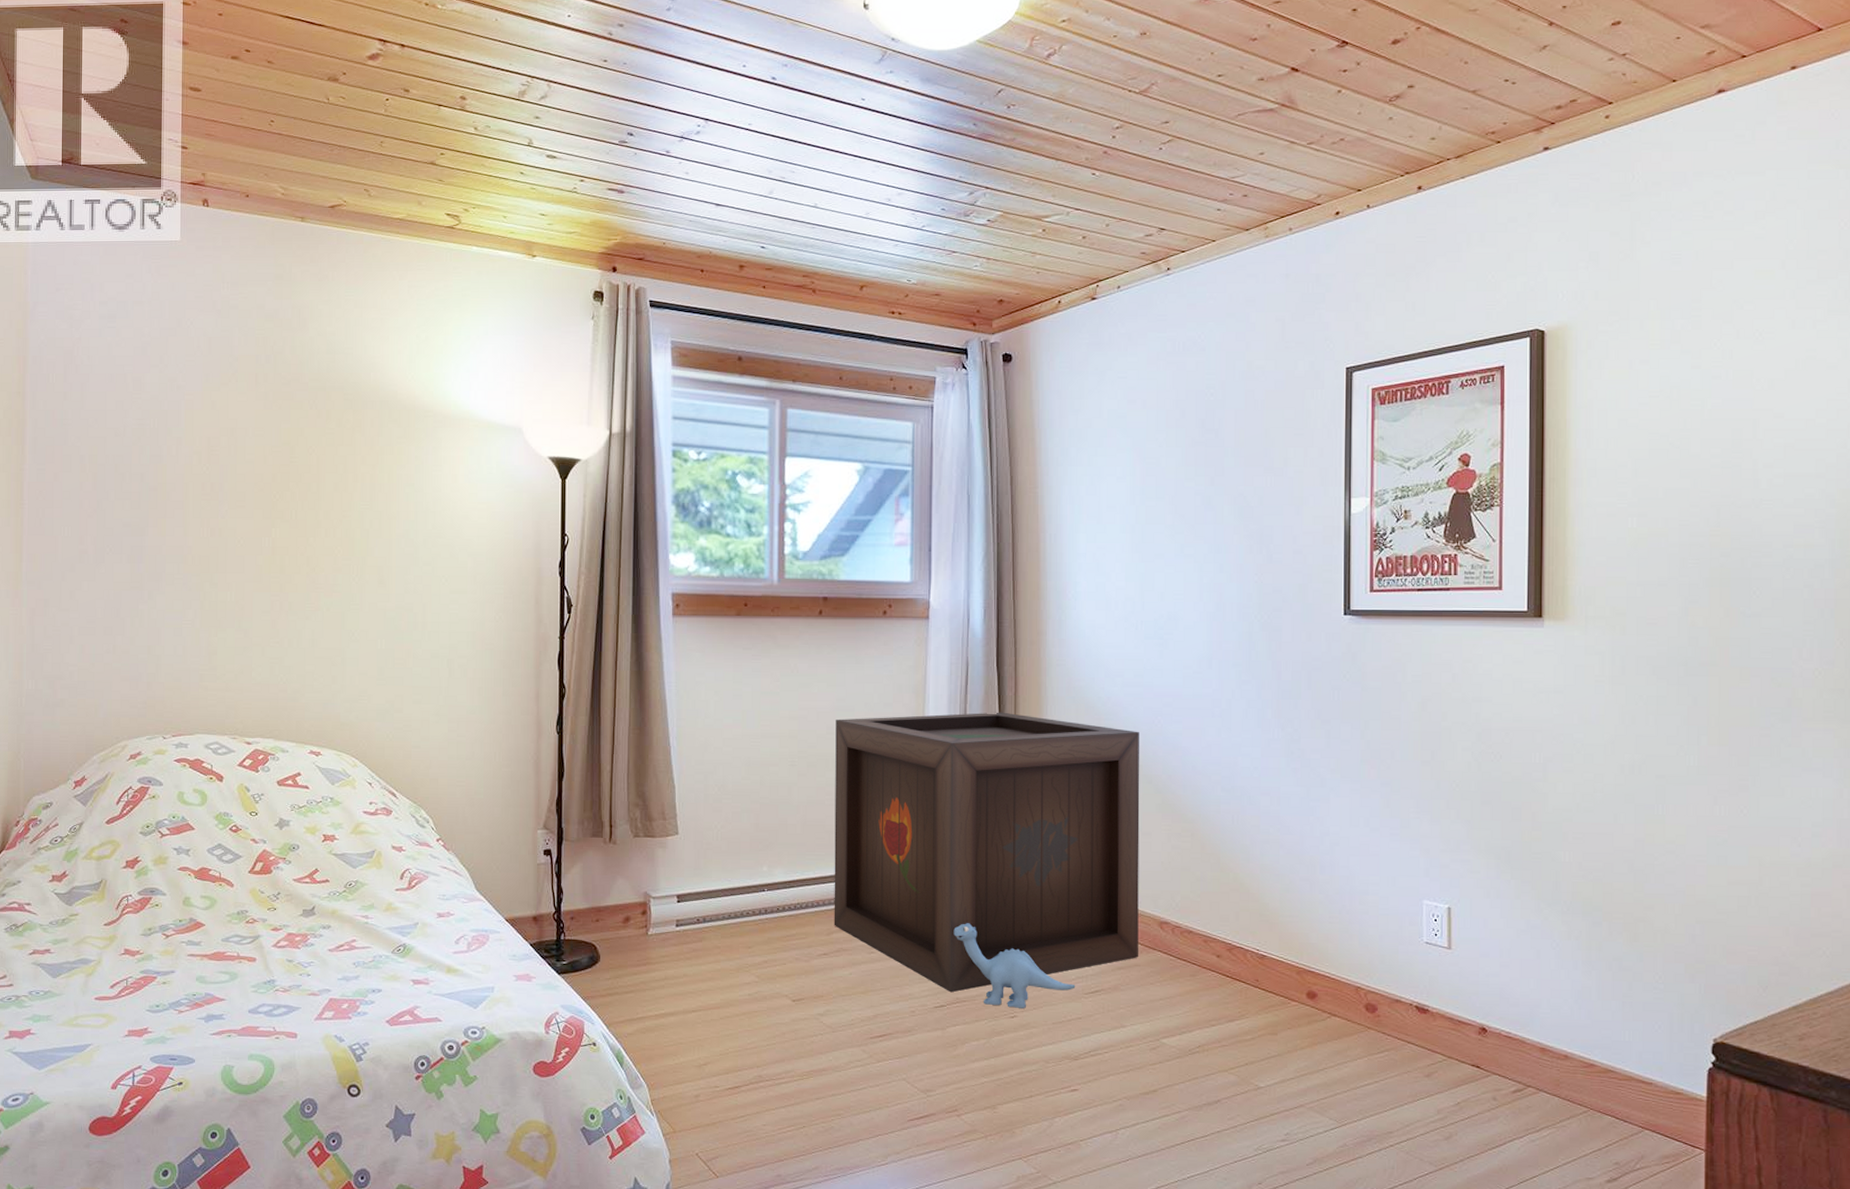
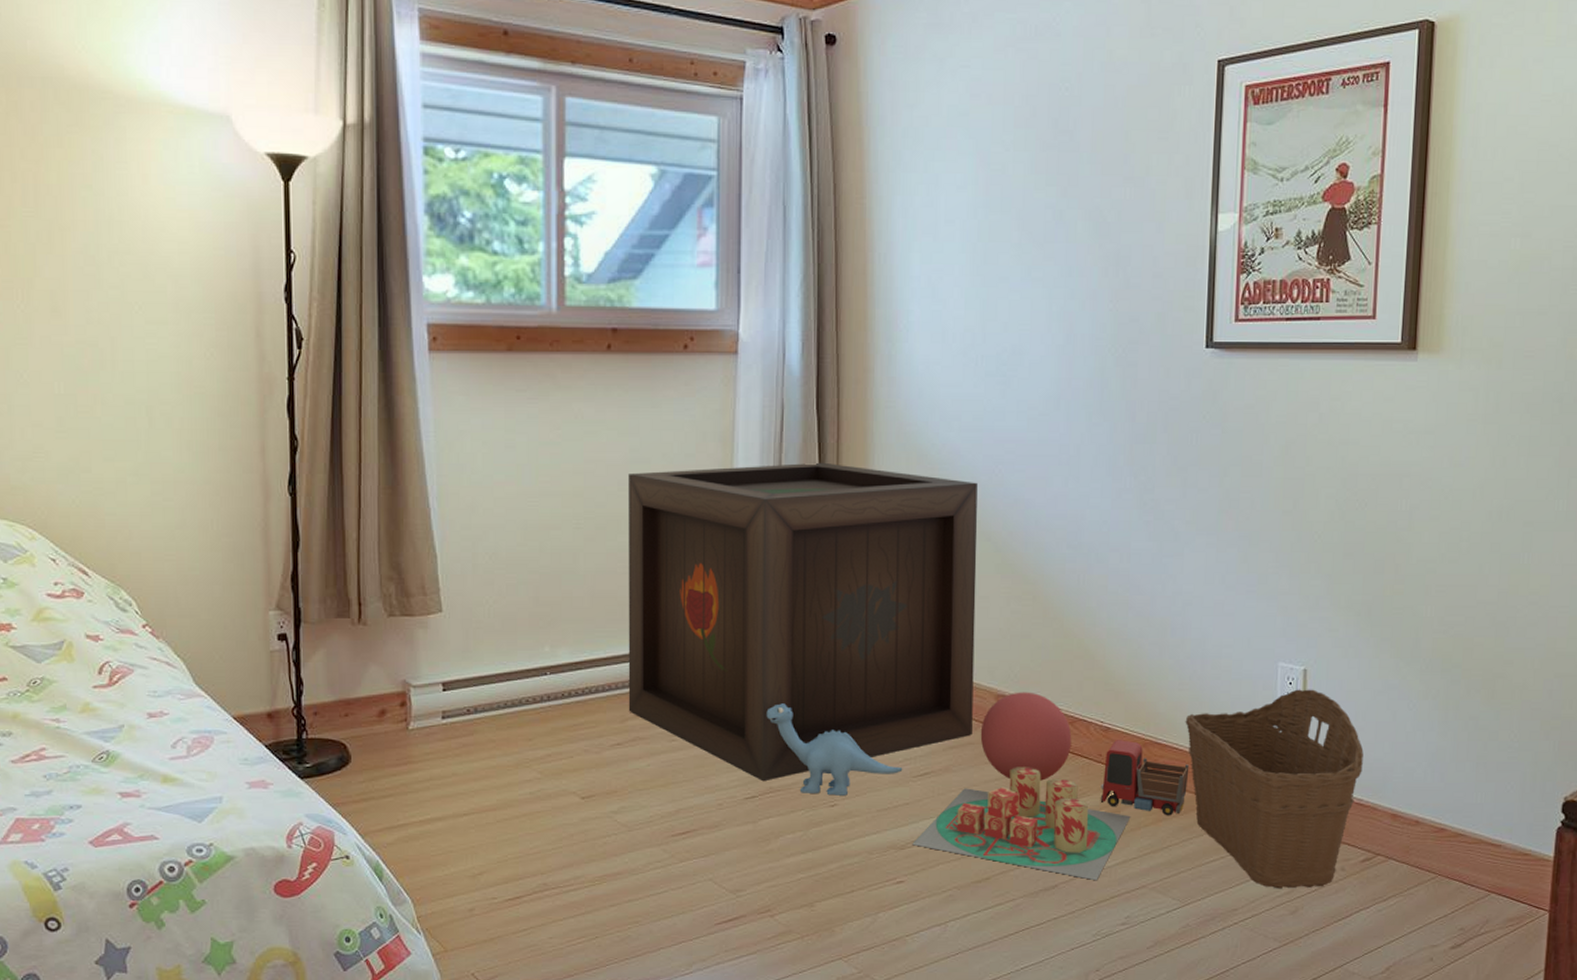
toy blocks: none [1085,988,1288,1098] -> present [912,767,1131,881]
ball: none [1145,919,1230,1002] -> present [980,692,1072,781]
toy truck: none [1258,967,1342,1040] -> present [1100,740,1189,816]
wicker basket: none [1336,926,1510,1115] -> present [1185,689,1364,889]

